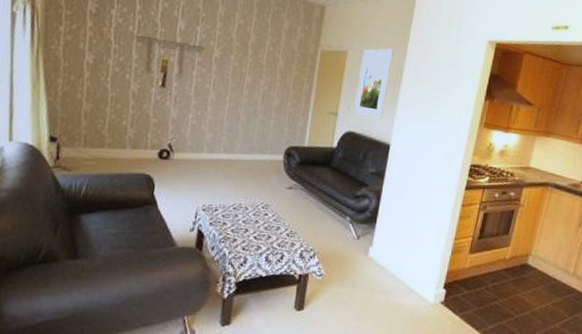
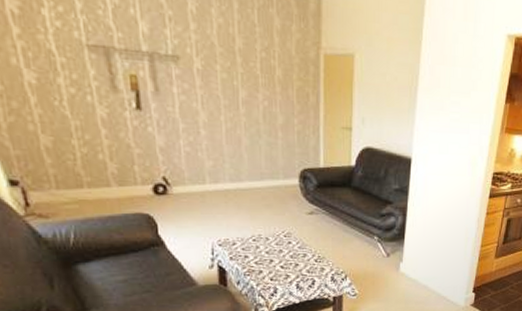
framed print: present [354,48,394,119] -> none [369,48,406,130]

